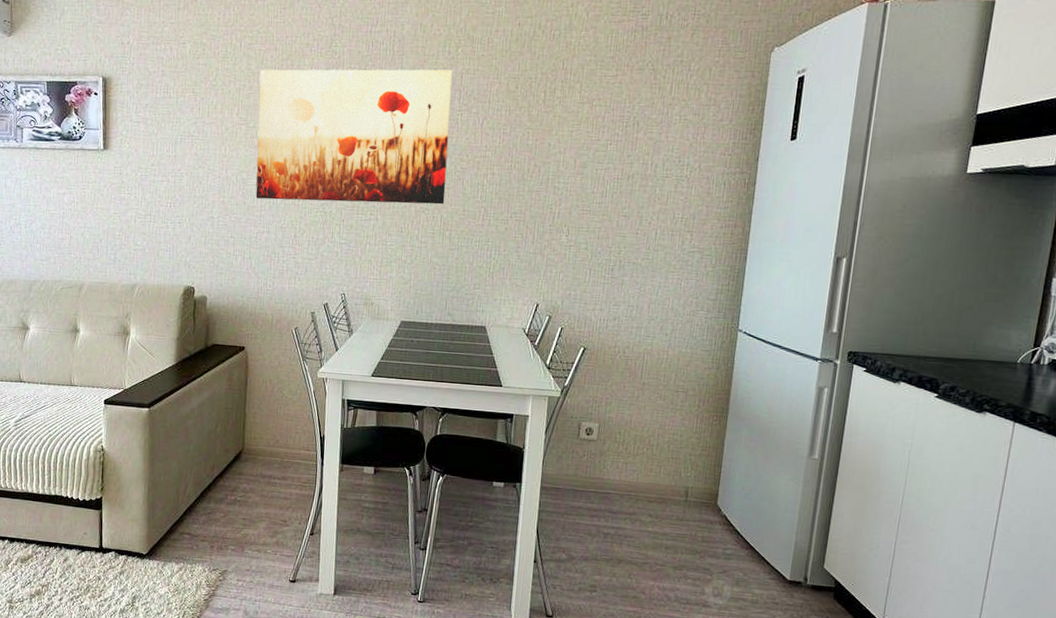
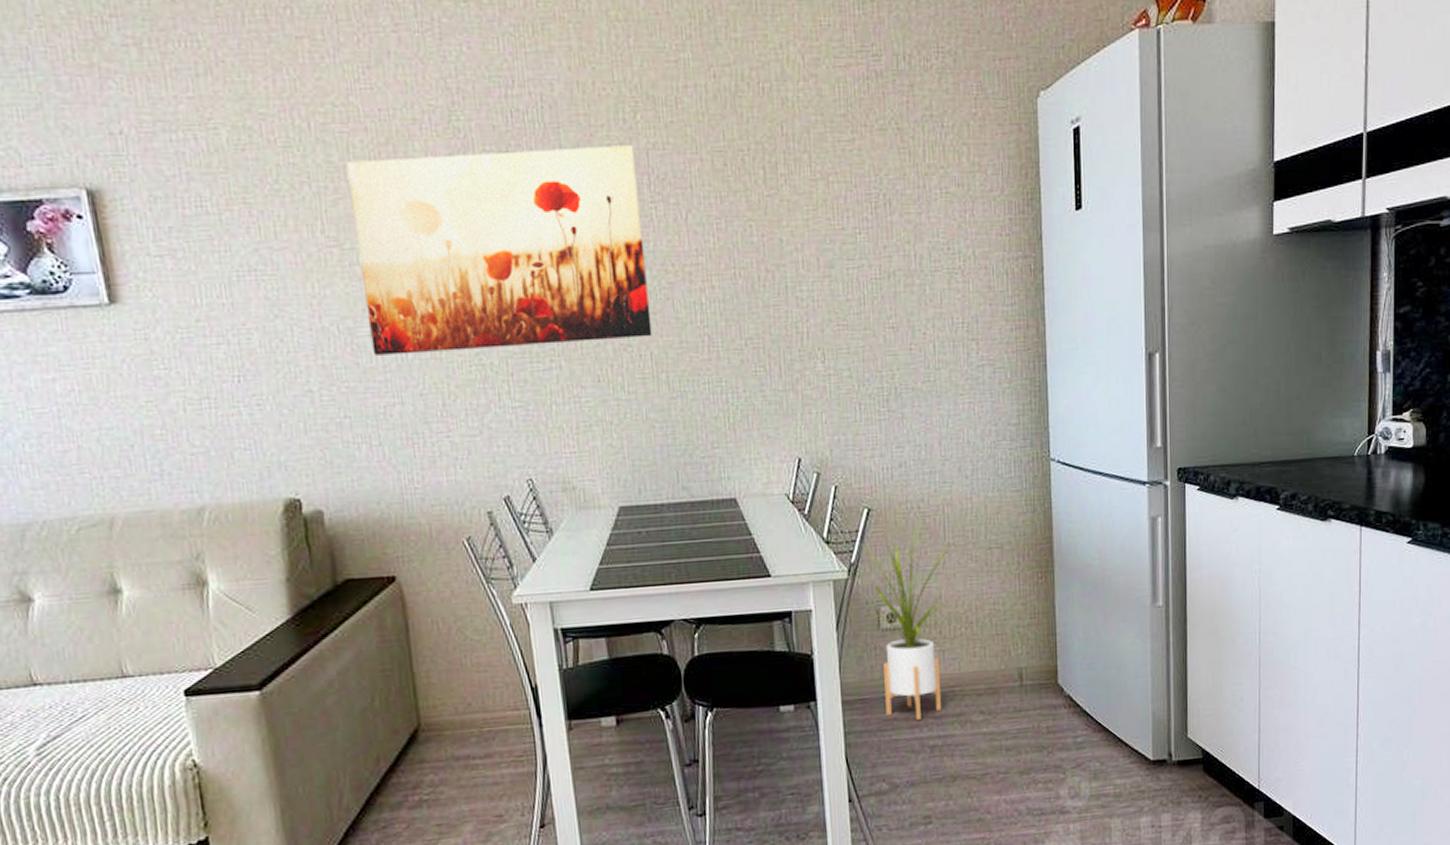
house plant: none [573,367,644,512] -> present [861,528,951,720]

